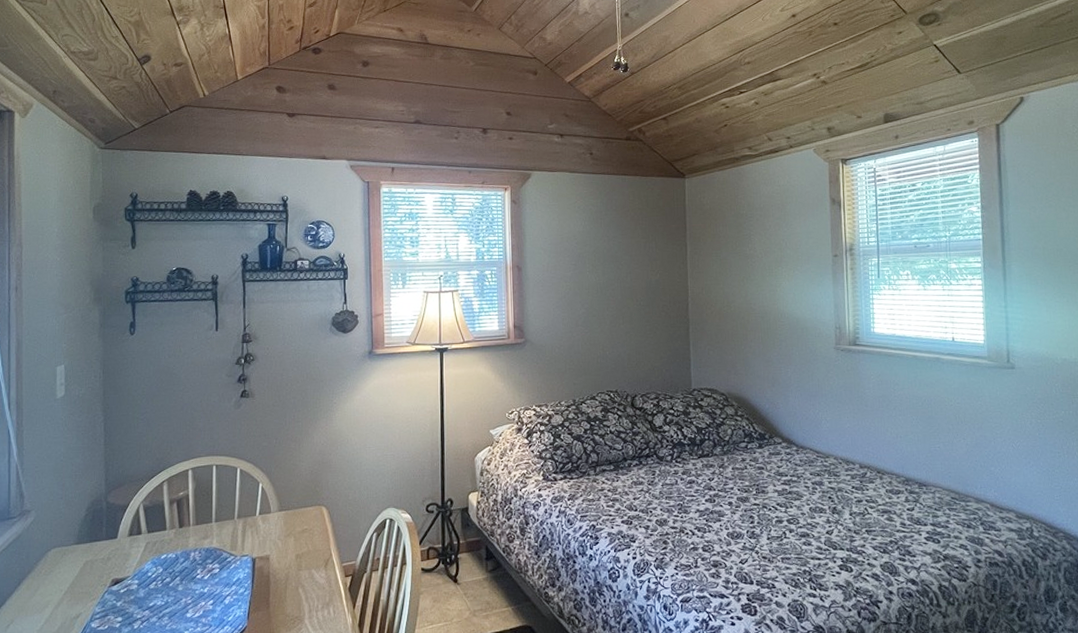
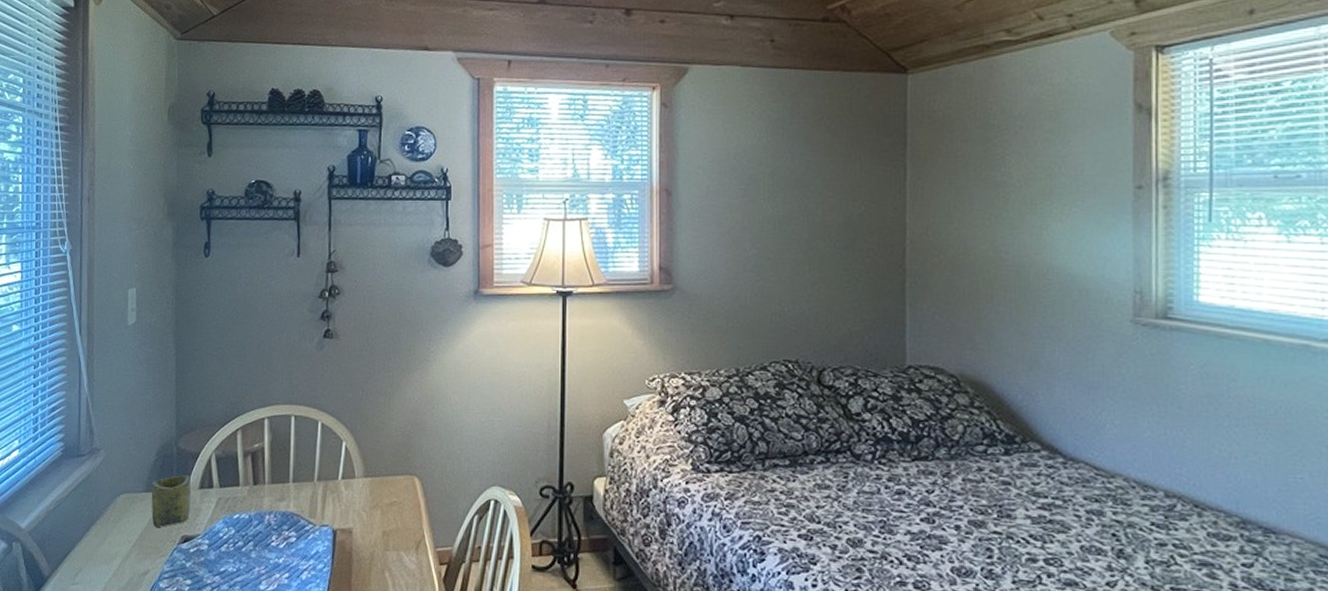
cup: none [82,526,120,574] -> present [151,475,191,527]

